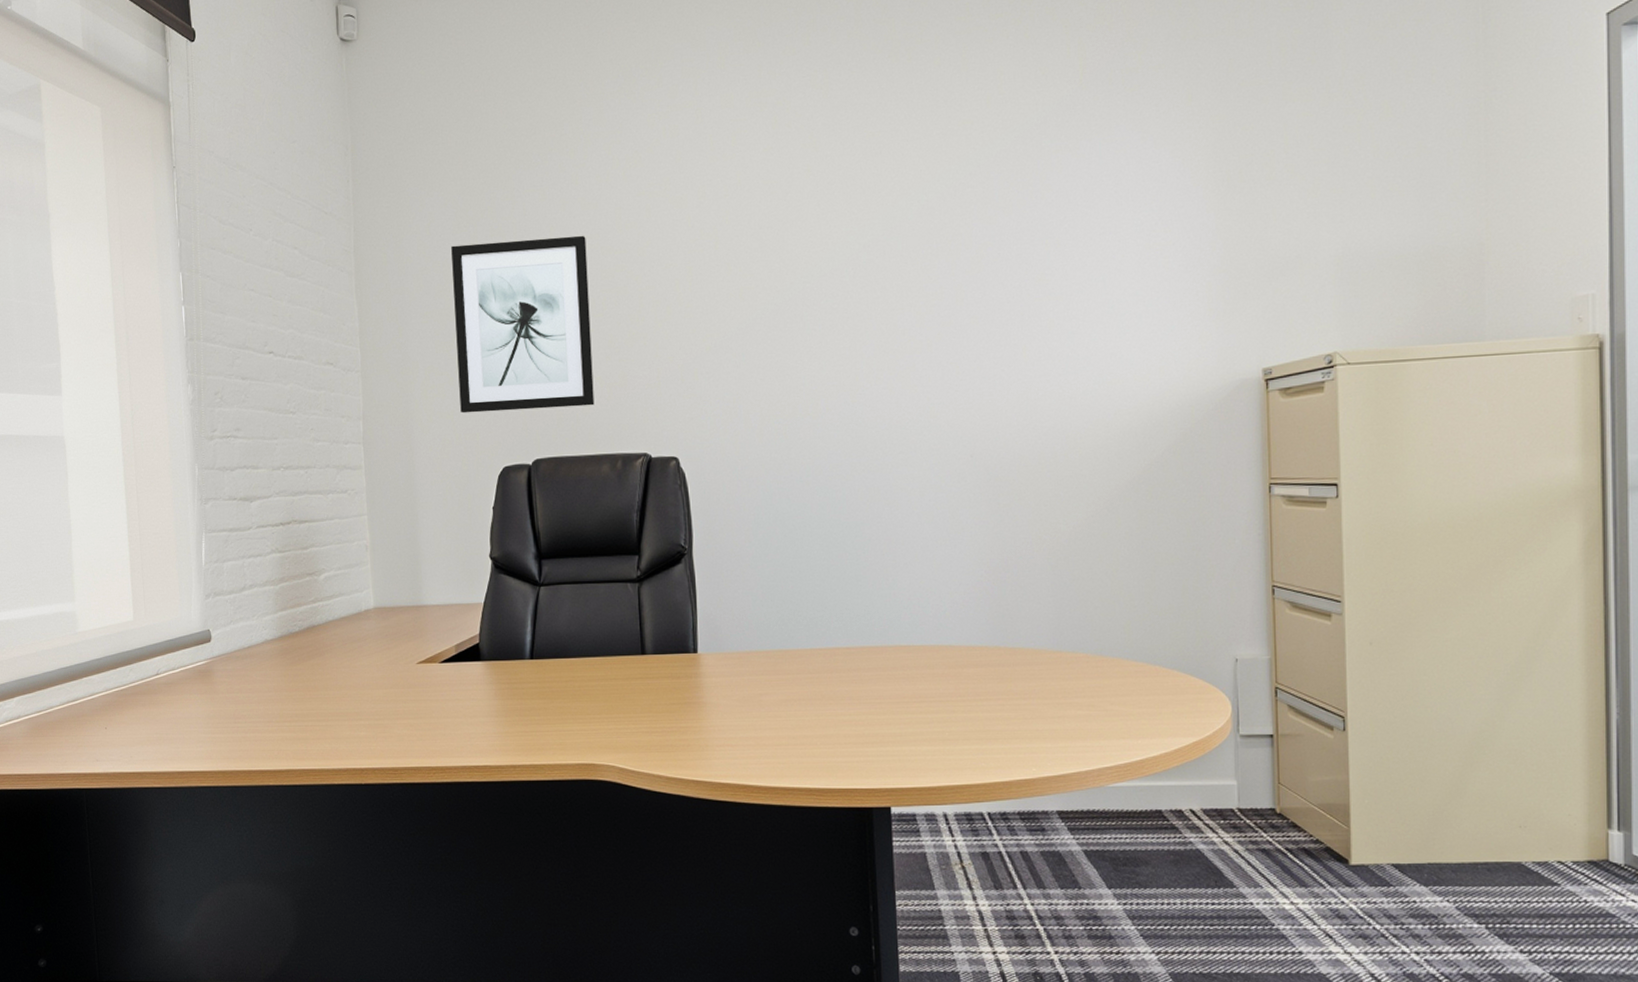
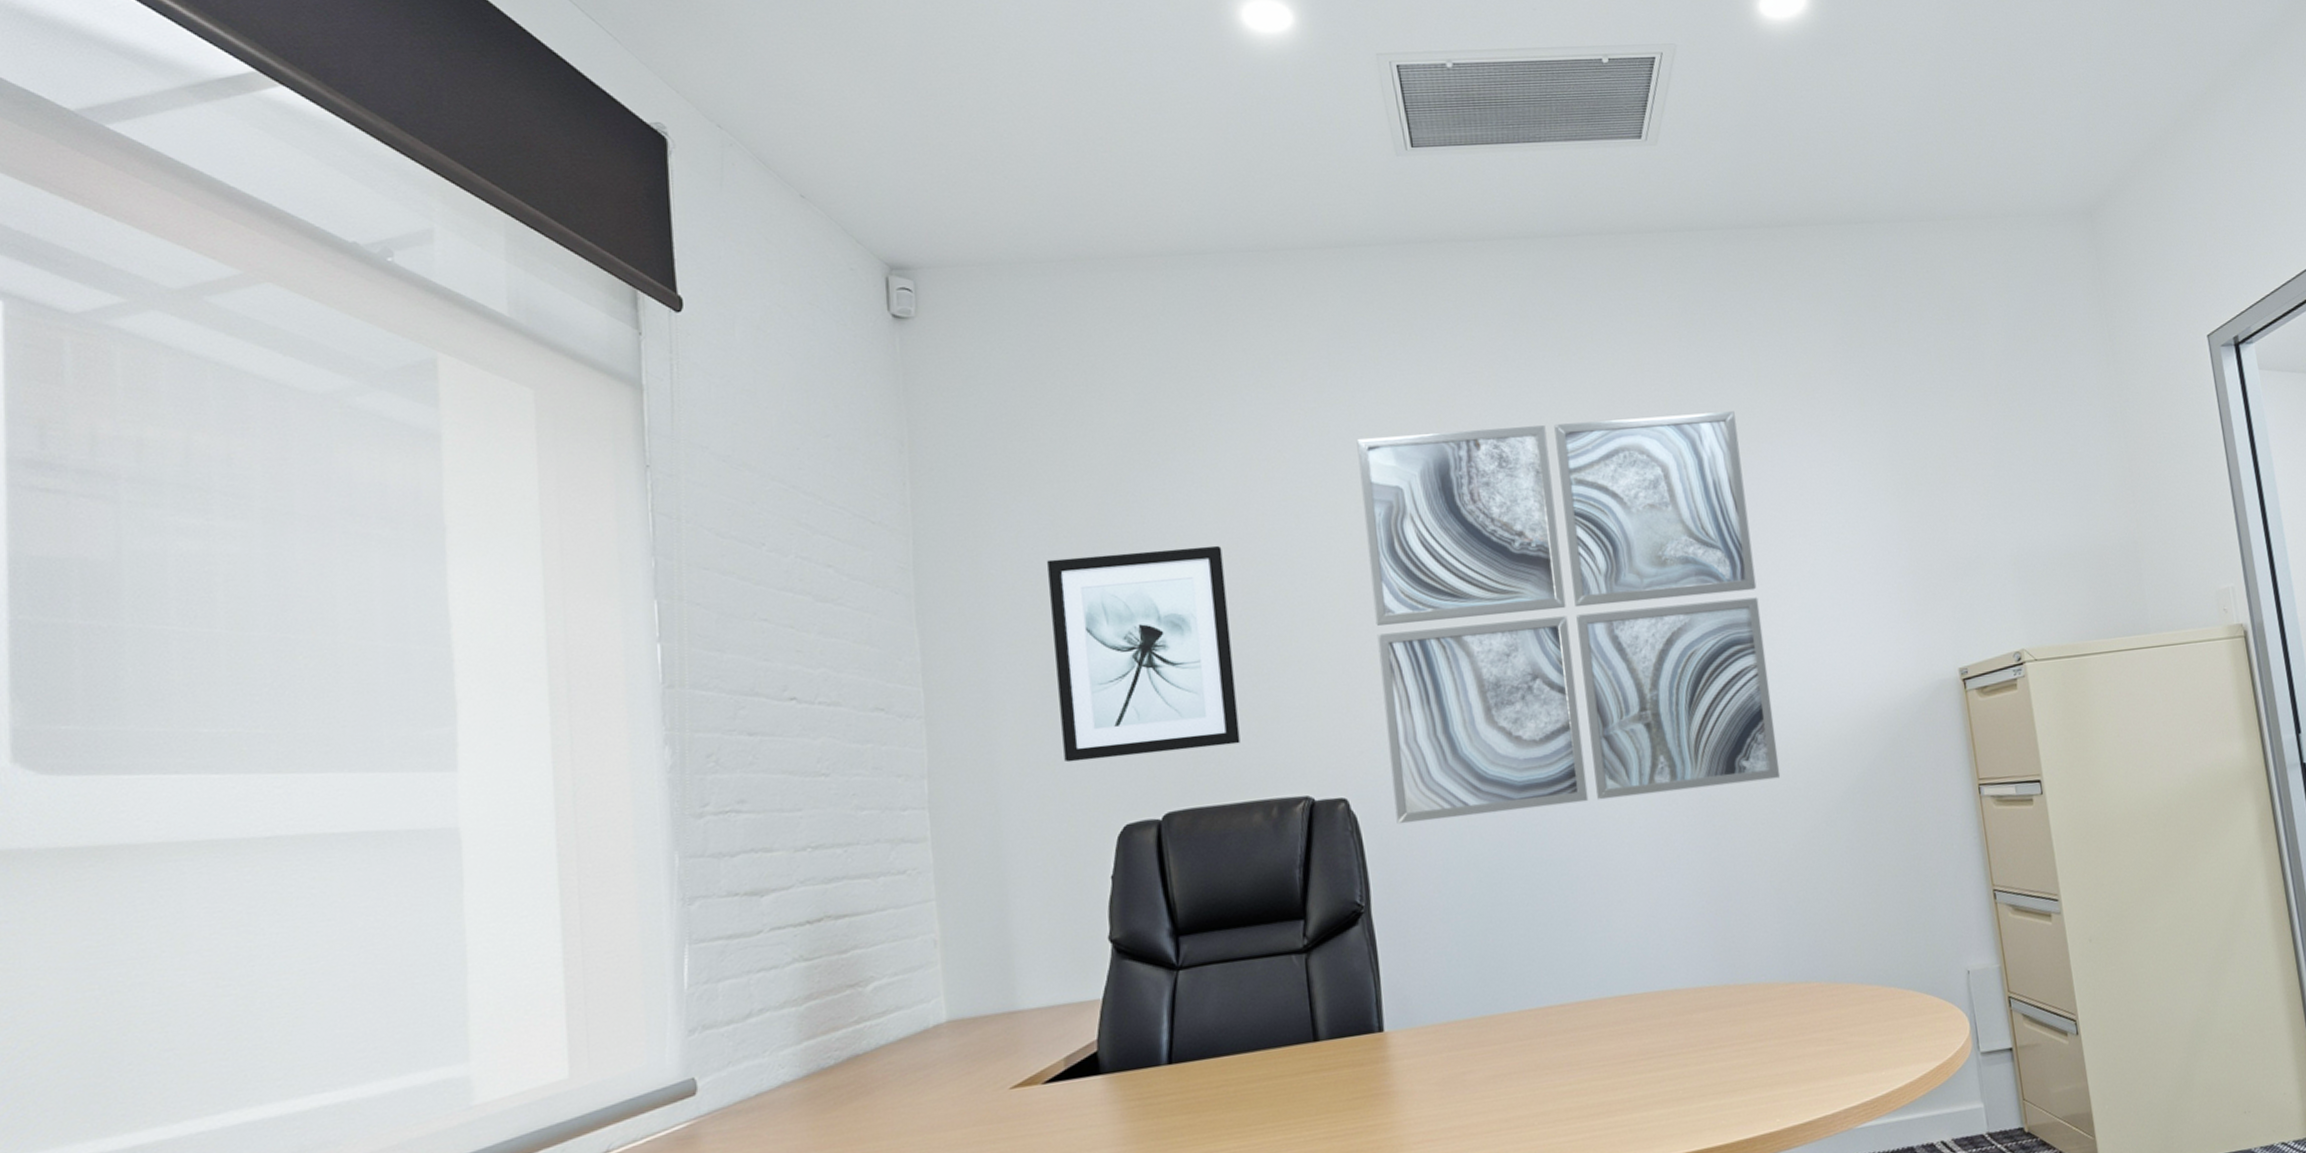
wall art: none [702,108,1067,482] -> present [1356,411,1781,825]

